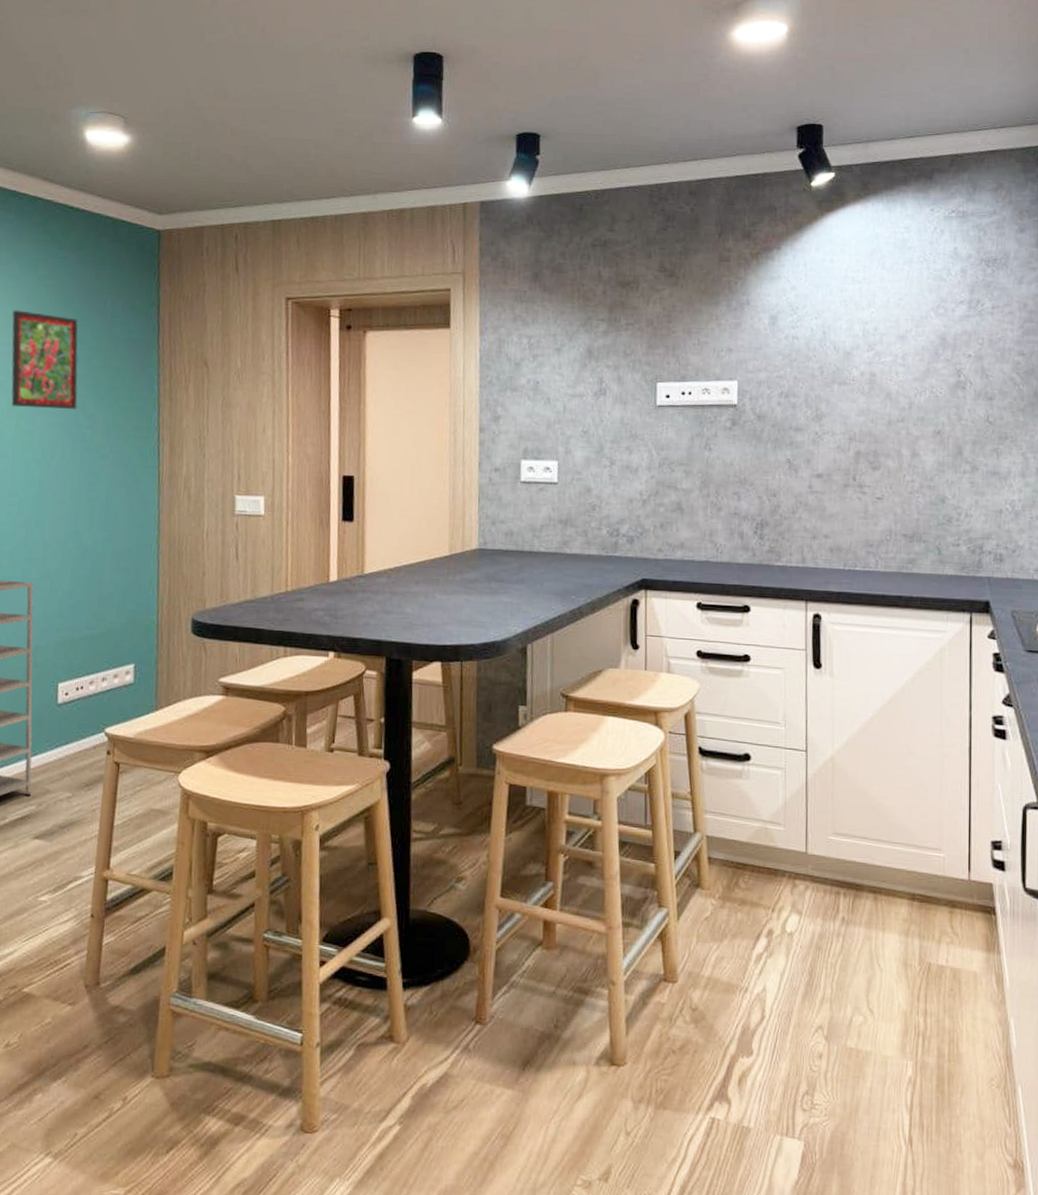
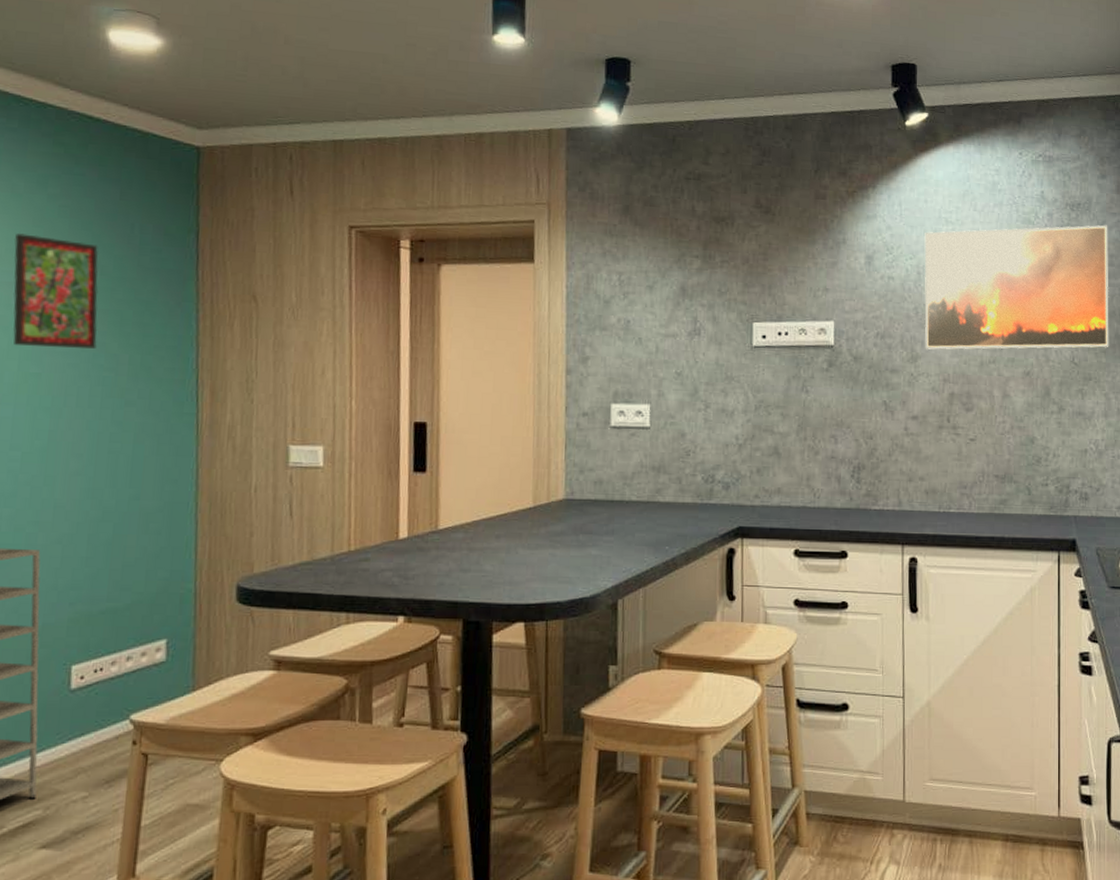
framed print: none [829,280,1028,409] -> present [924,225,1109,350]

